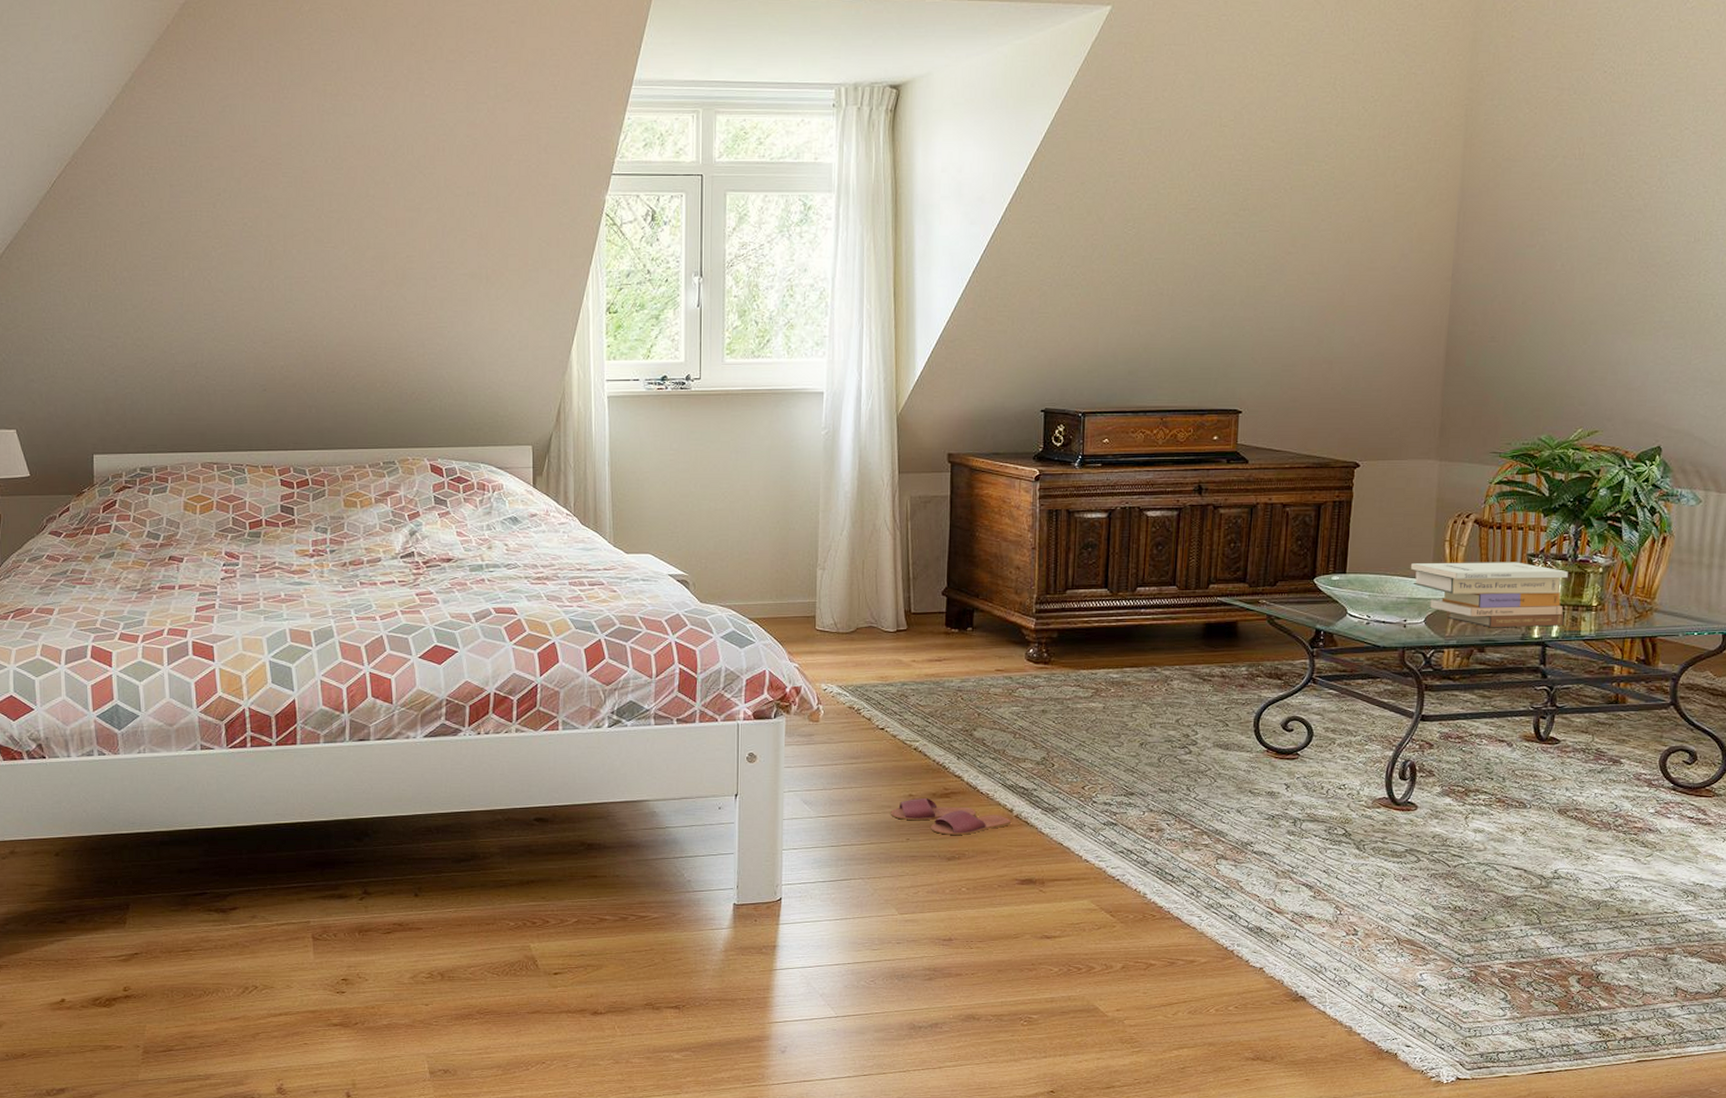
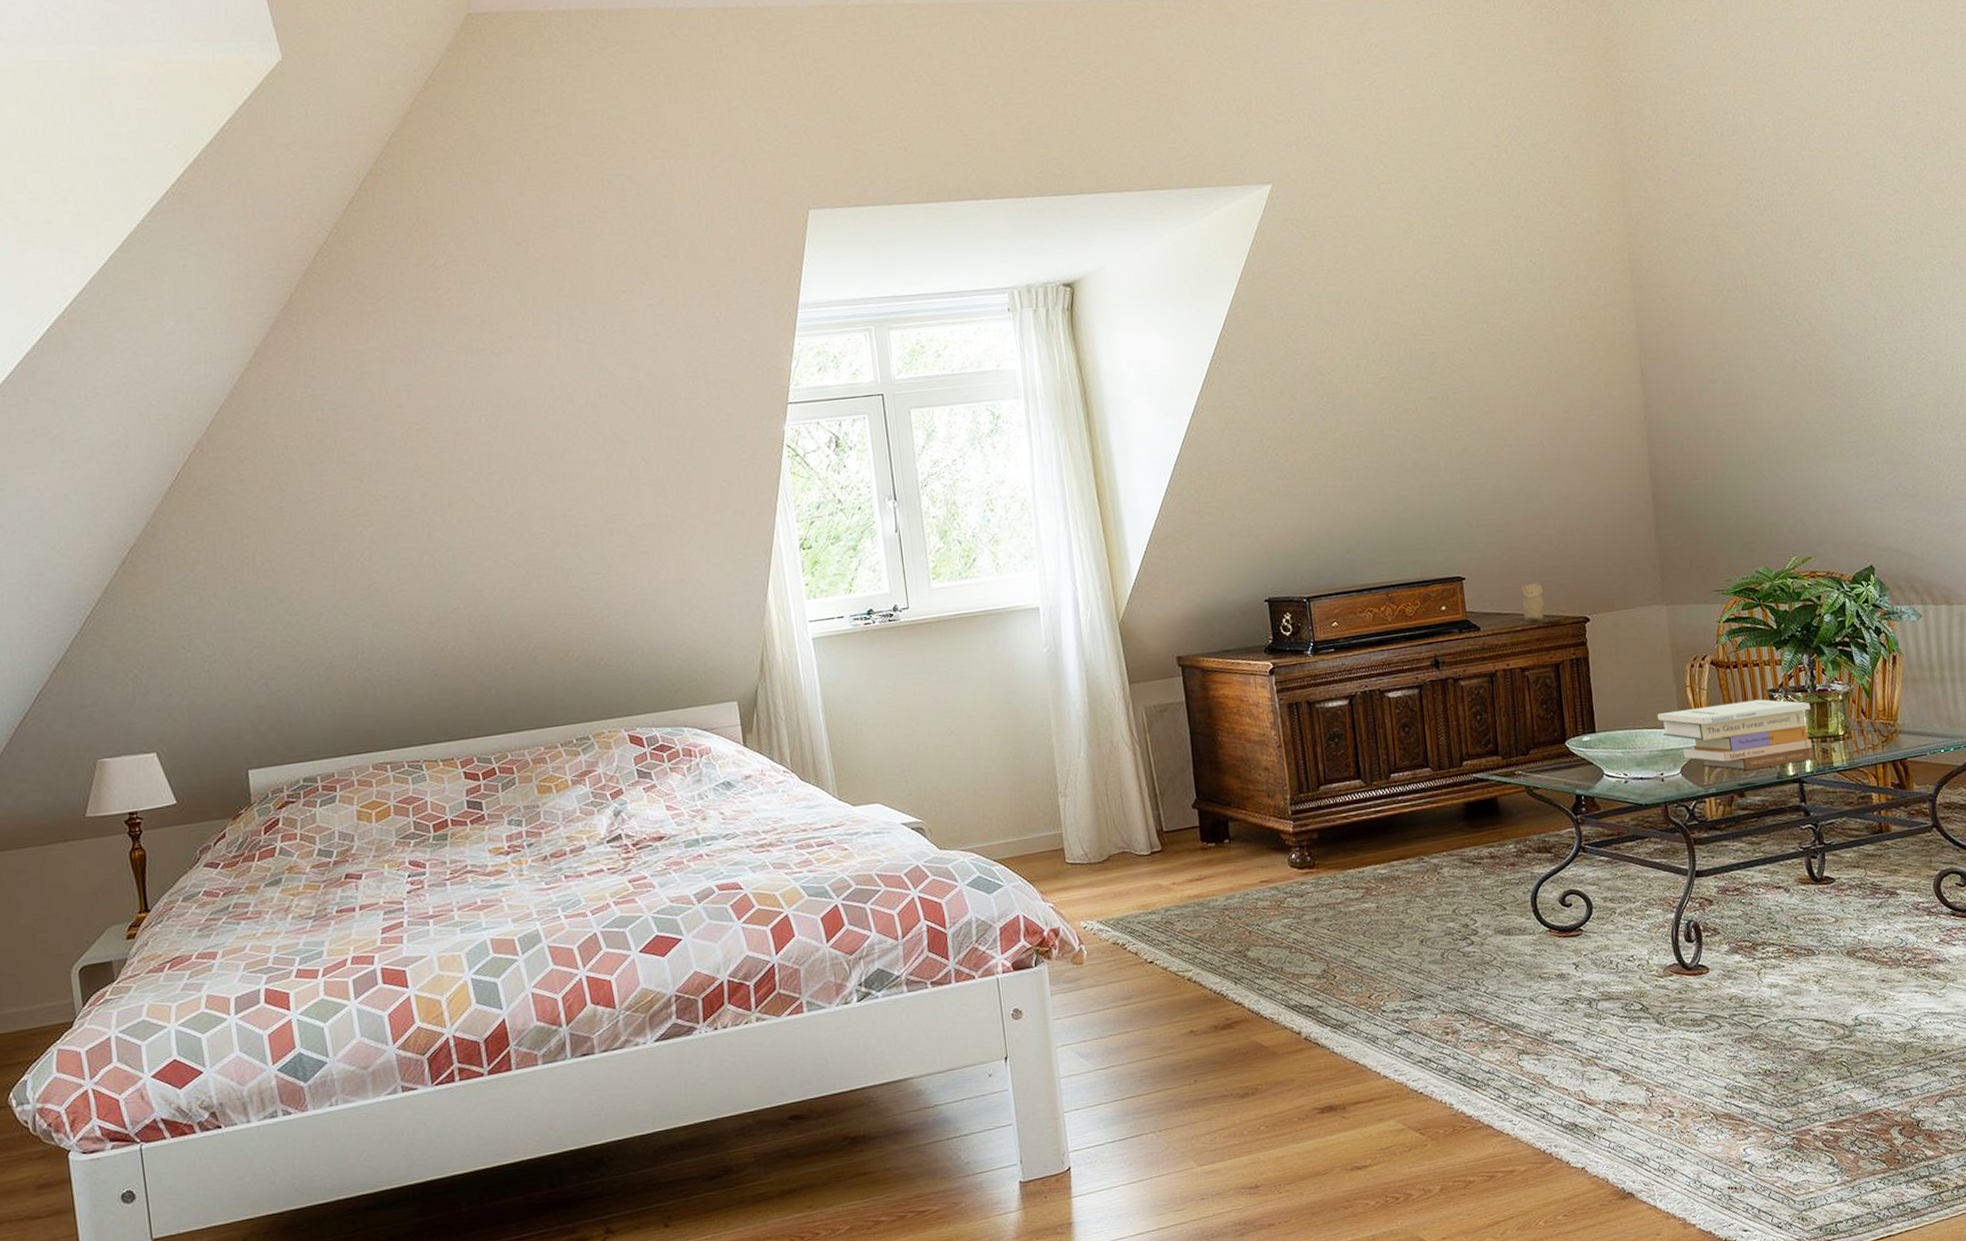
slippers: present [891,798,1011,835] -> none [1173,1032,1301,1070]
candle: none [1293,424,1318,463] -> present [1520,583,1545,623]

